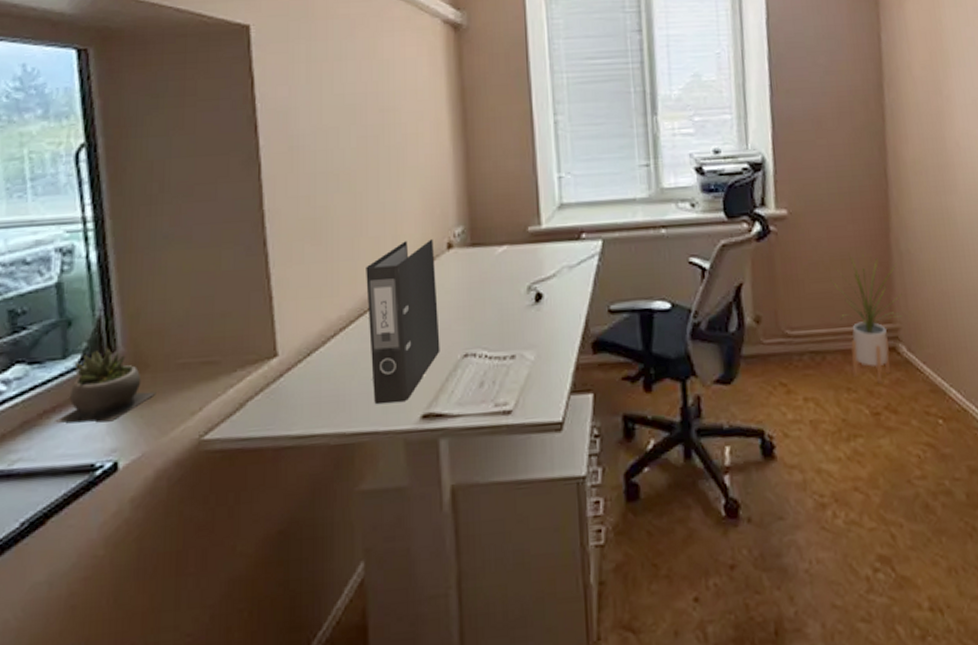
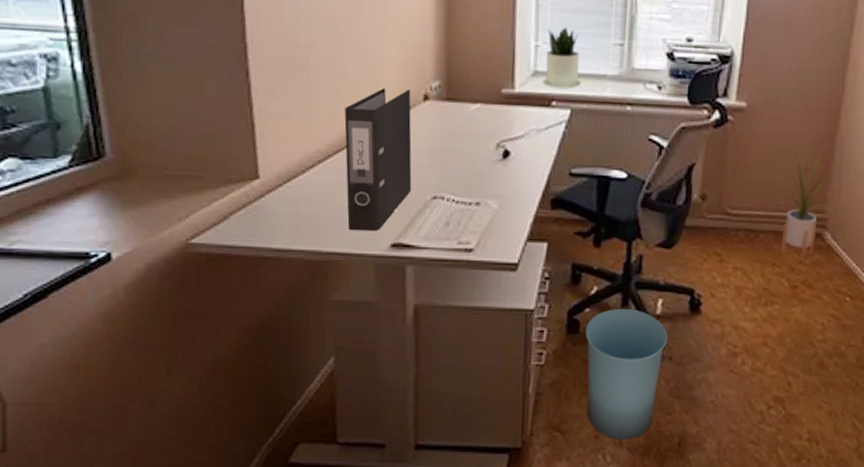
succulent plant: present [55,348,156,423] -> none [50,153,145,218]
planter: none [569,154,611,220] -> present [542,27,582,90]
waste bin: none [647,462,742,635] -> present [585,308,667,440]

